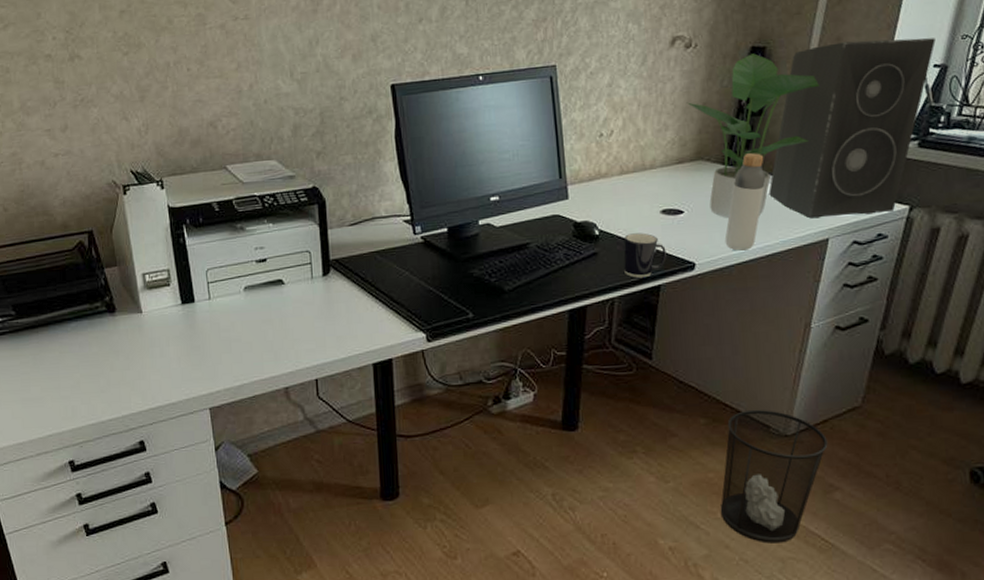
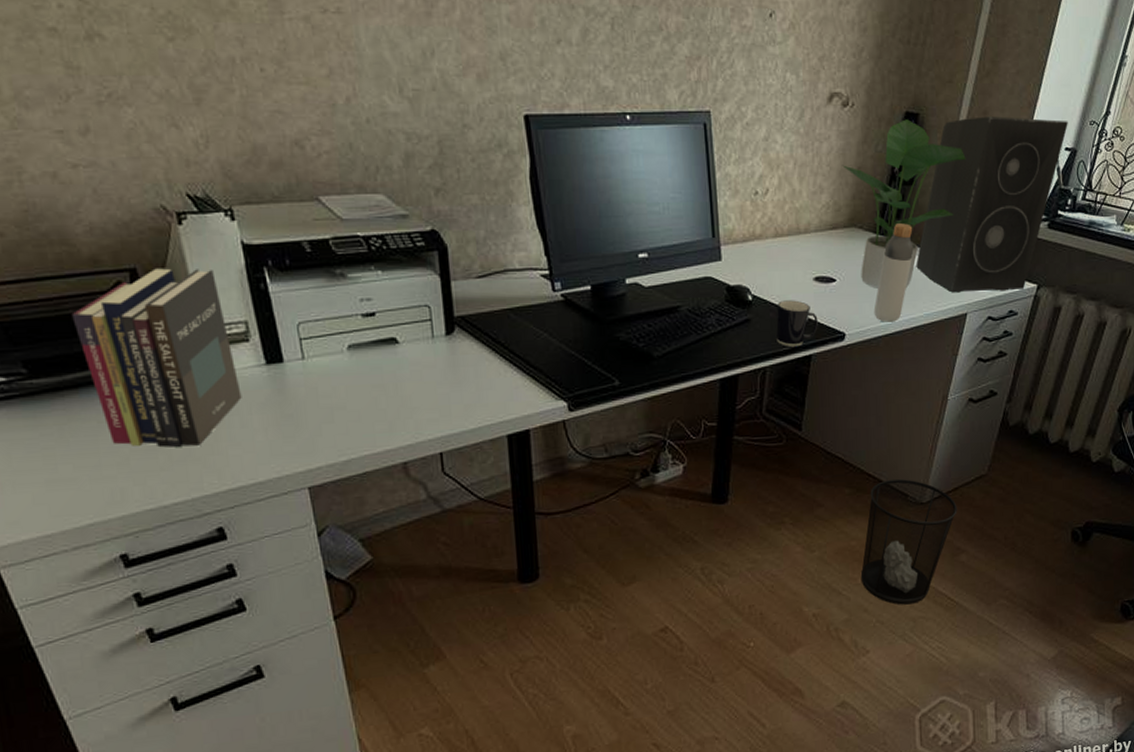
books: none [47,229,163,373] -> present [71,268,242,447]

